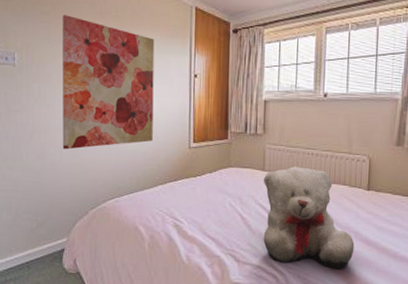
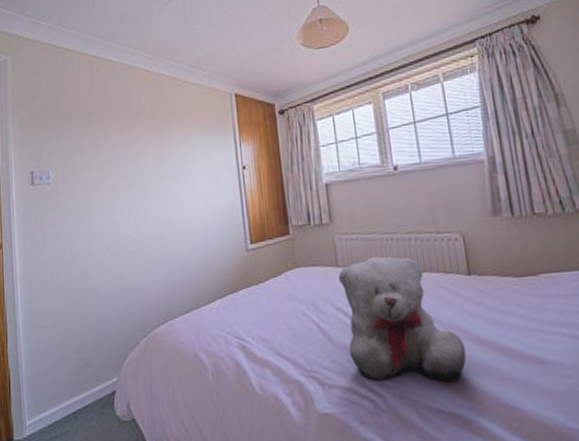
wall art: present [62,15,155,150] -> none [95,123,204,271]

